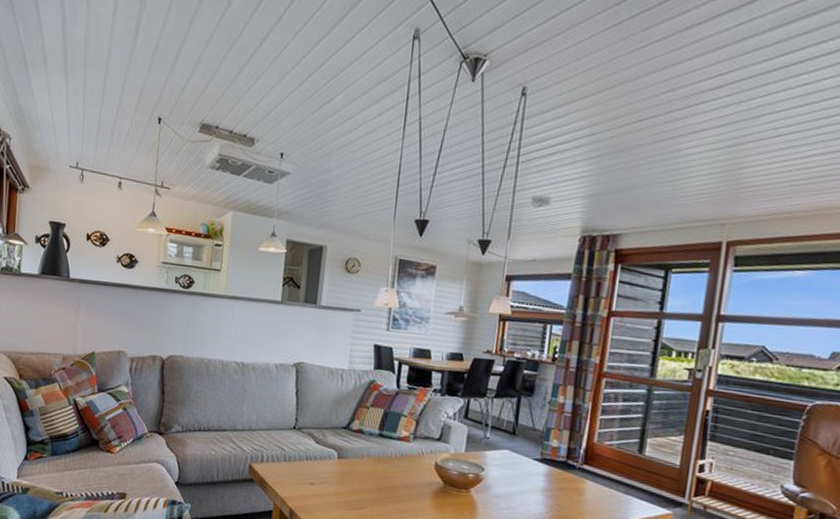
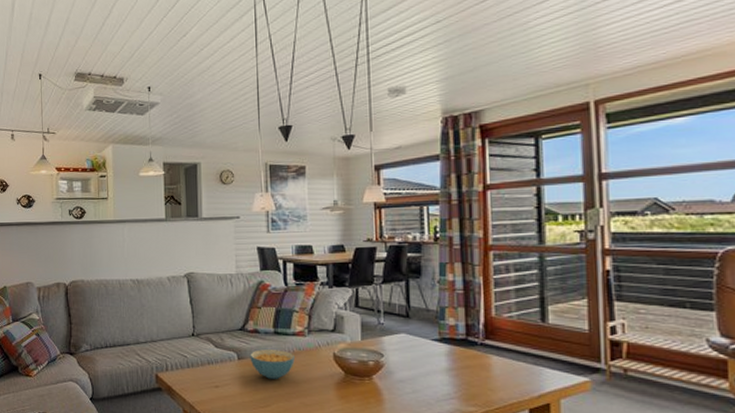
cereal bowl: none [350,450,396,482] -> present [250,349,295,379]

